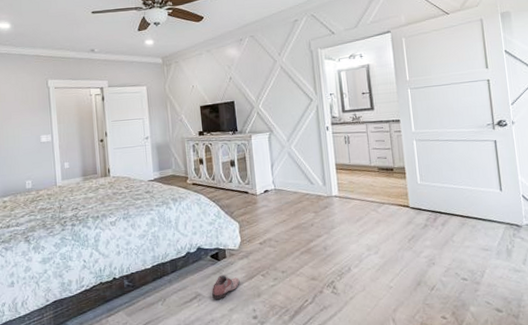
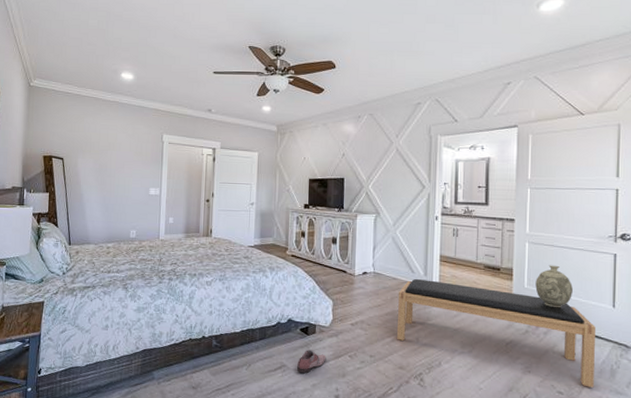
bench: none [301,189,494,270] -> present [396,278,595,388]
decorative vase: none [427,158,463,199] -> present [535,265,573,308]

